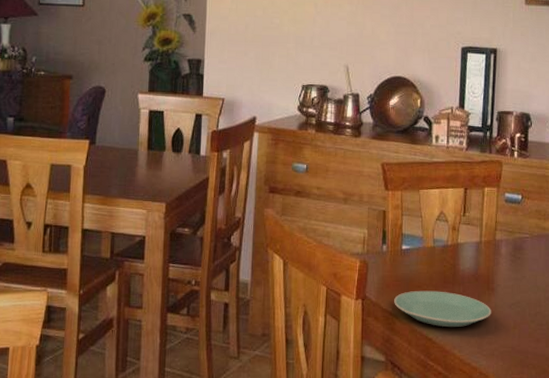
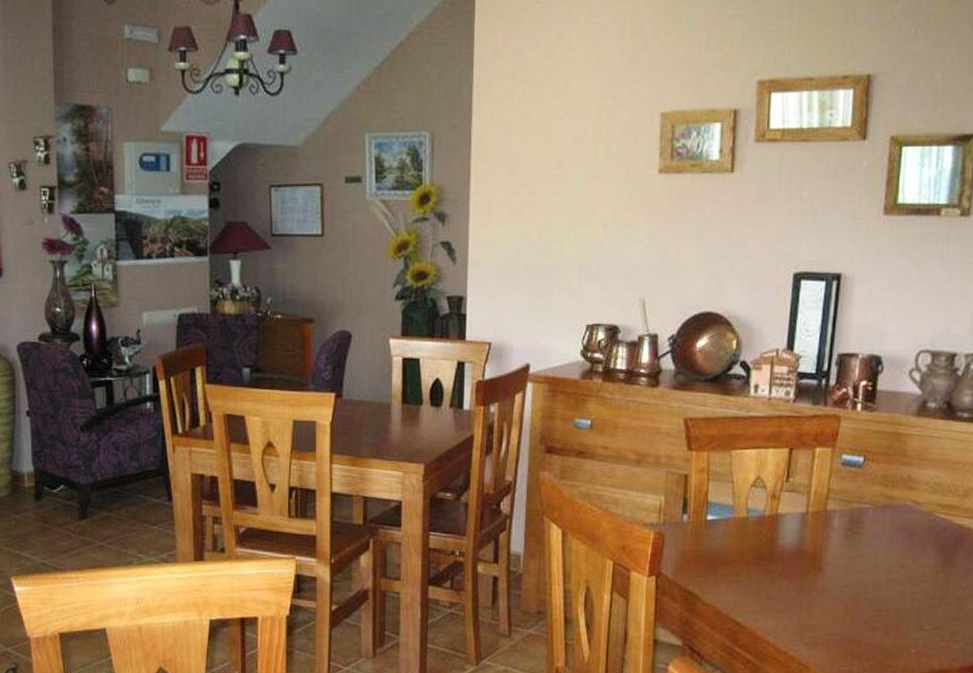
plate: present [394,290,491,327] -> none [695,567,817,611]

